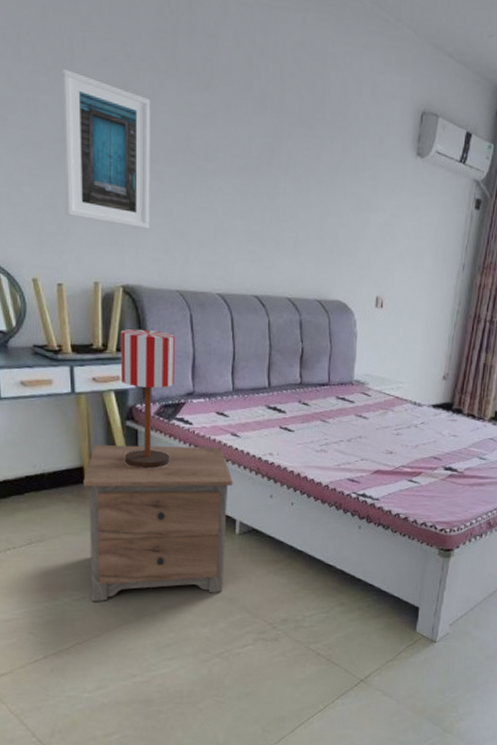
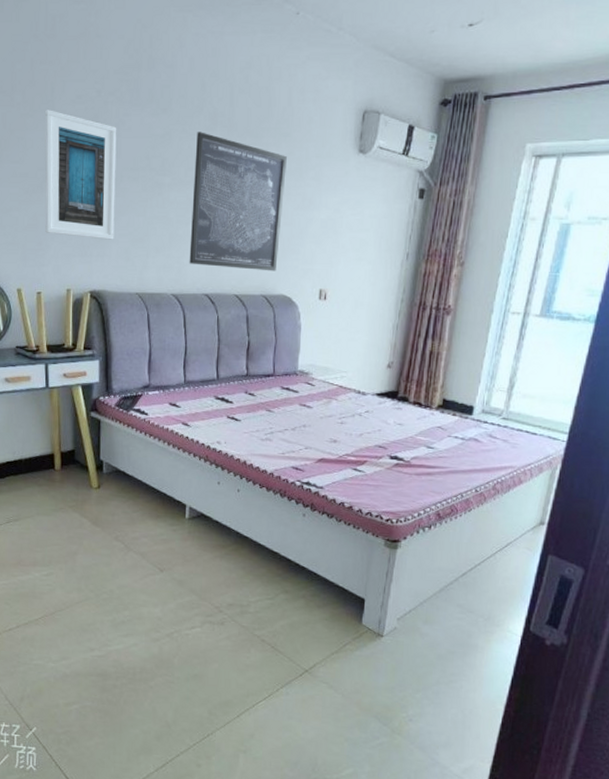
nightstand: present [83,445,233,601] -> none [53,434,184,578]
table lamp: present [120,329,176,469] -> none [87,329,135,456]
wall art: none [237,115,342,275] -> present [189,132,287,271]

